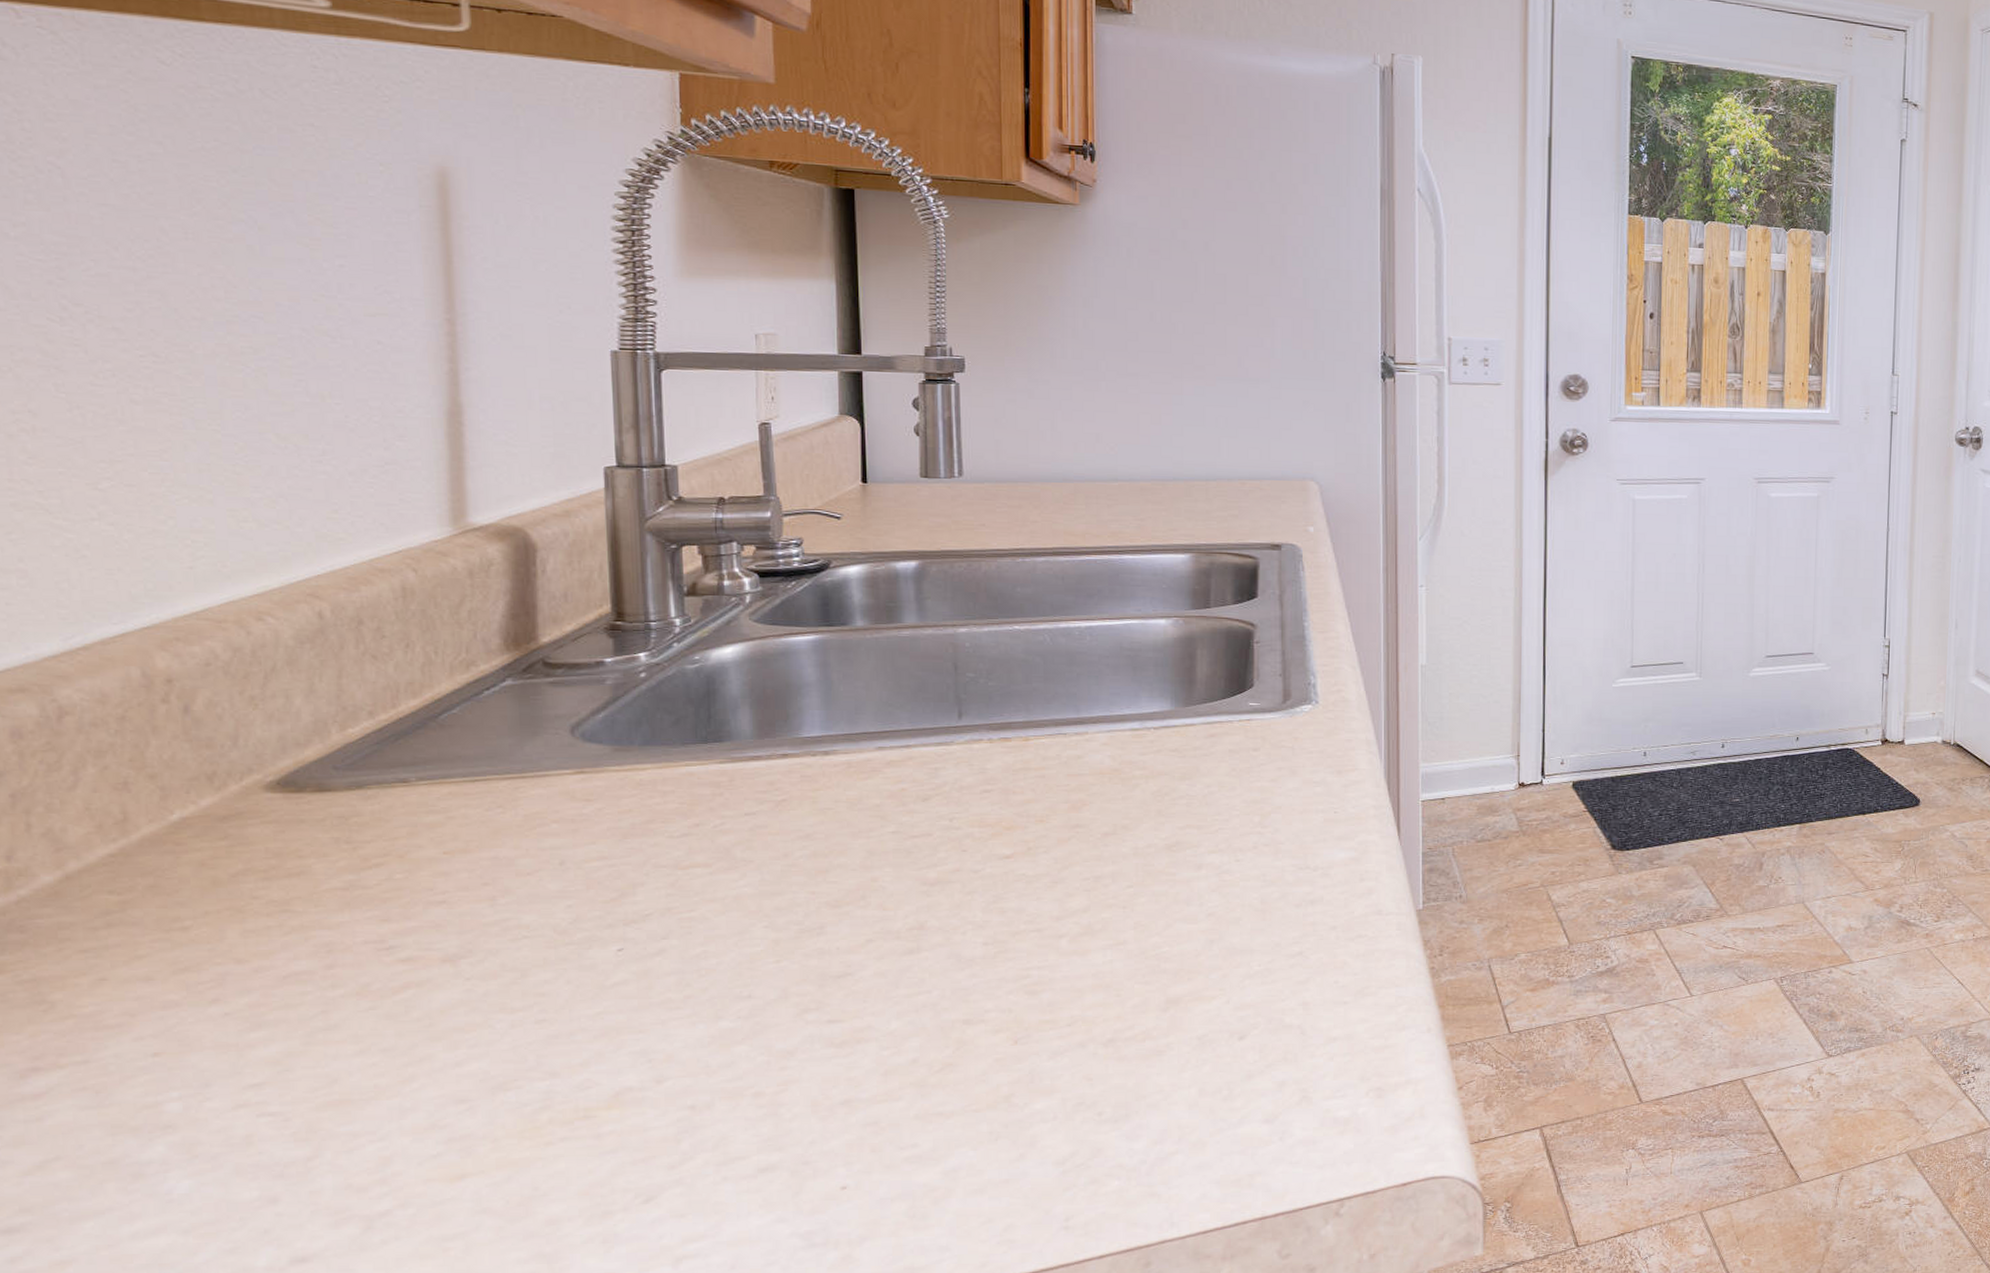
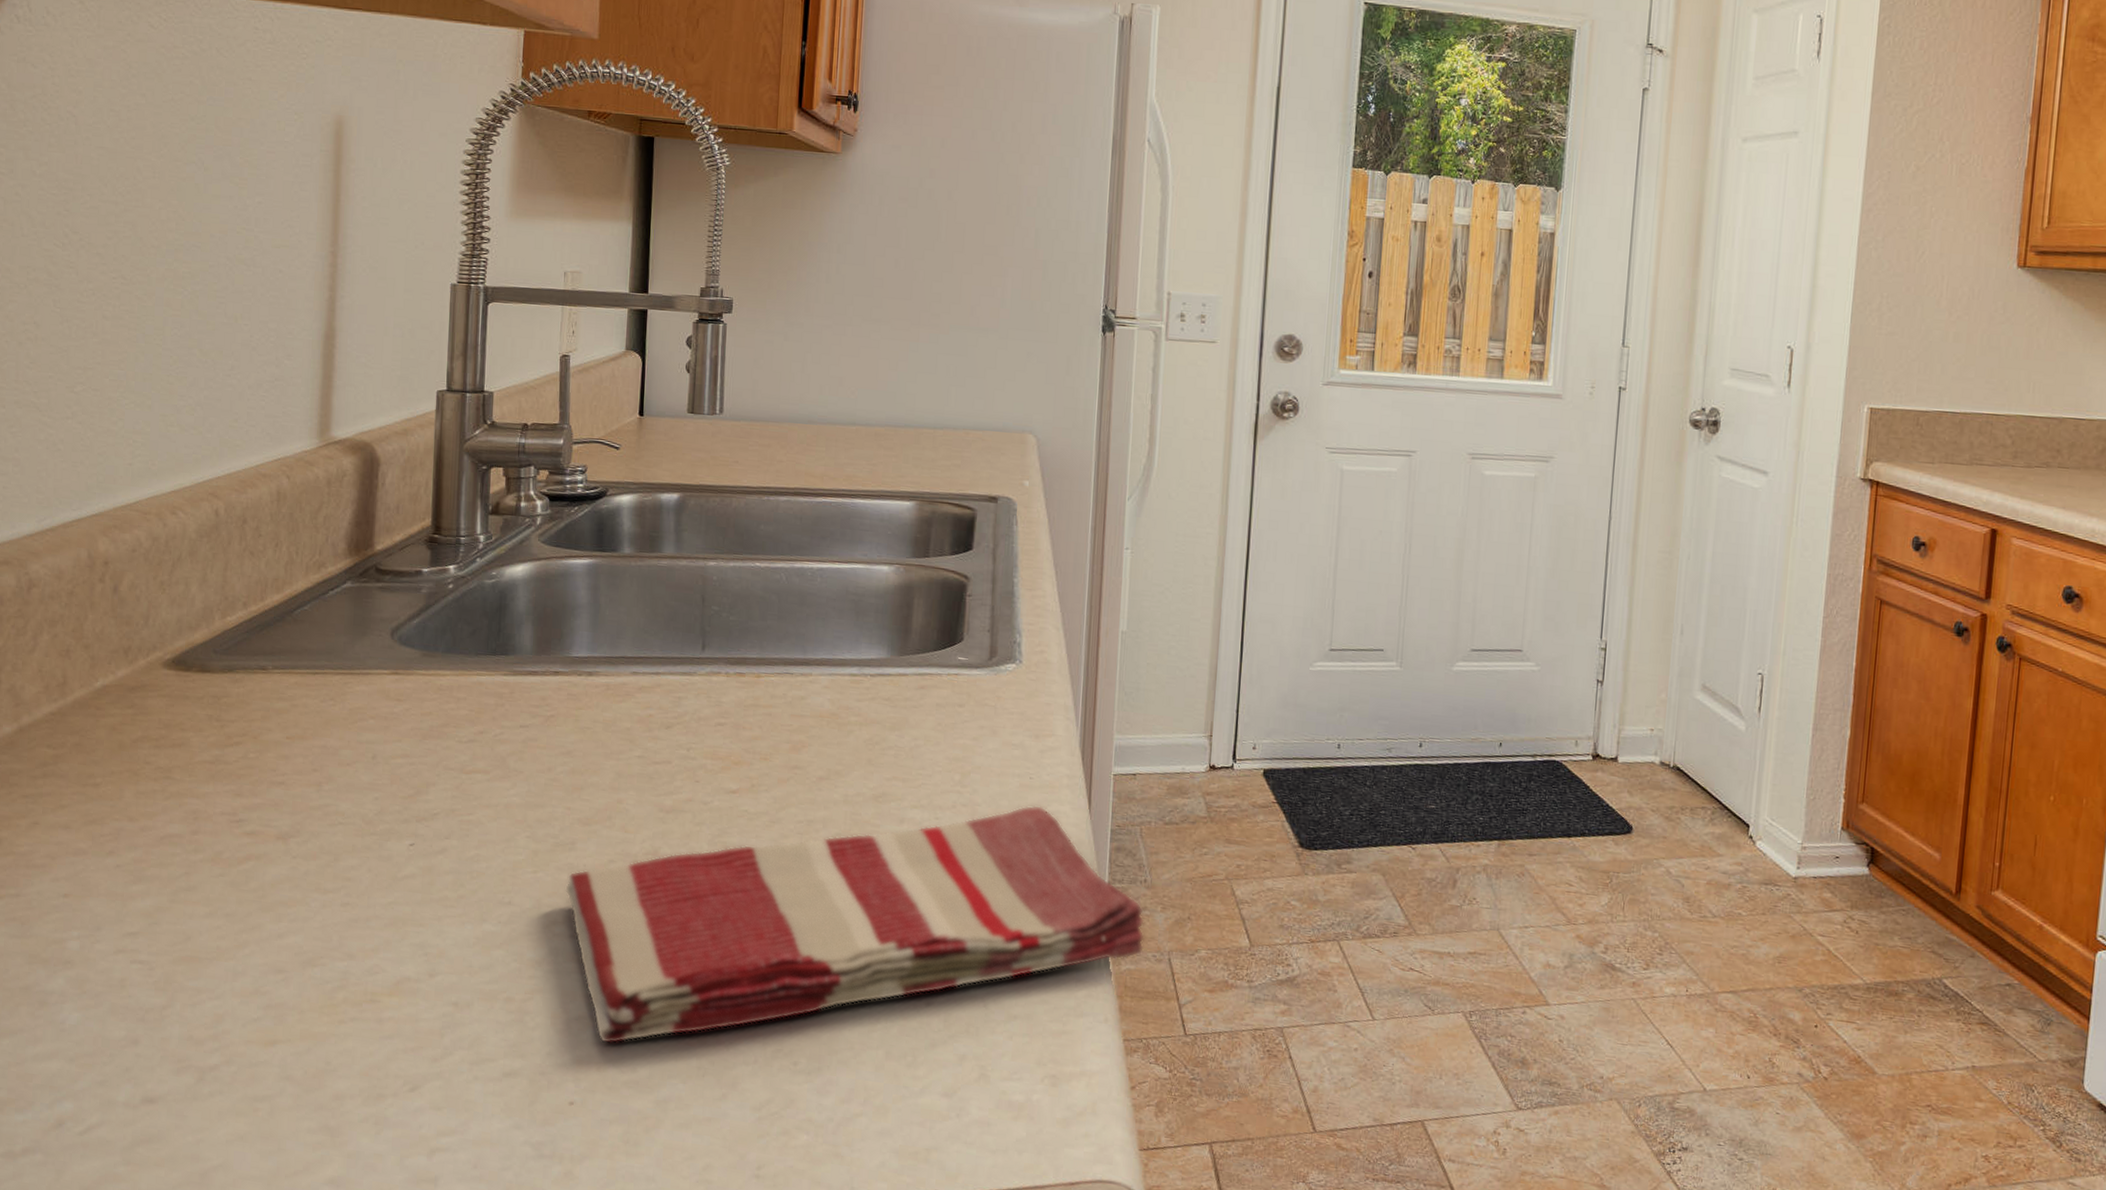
dish towel: none [816,838,1463,1124] -> present [565,805,1145,1044]

